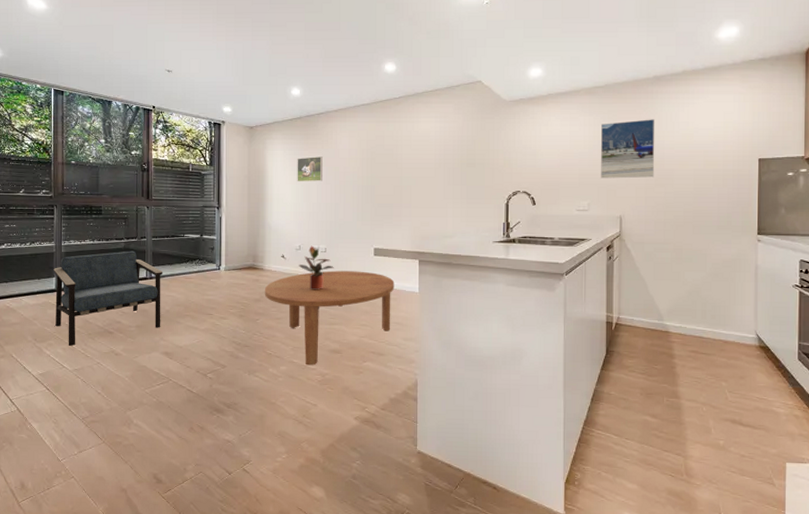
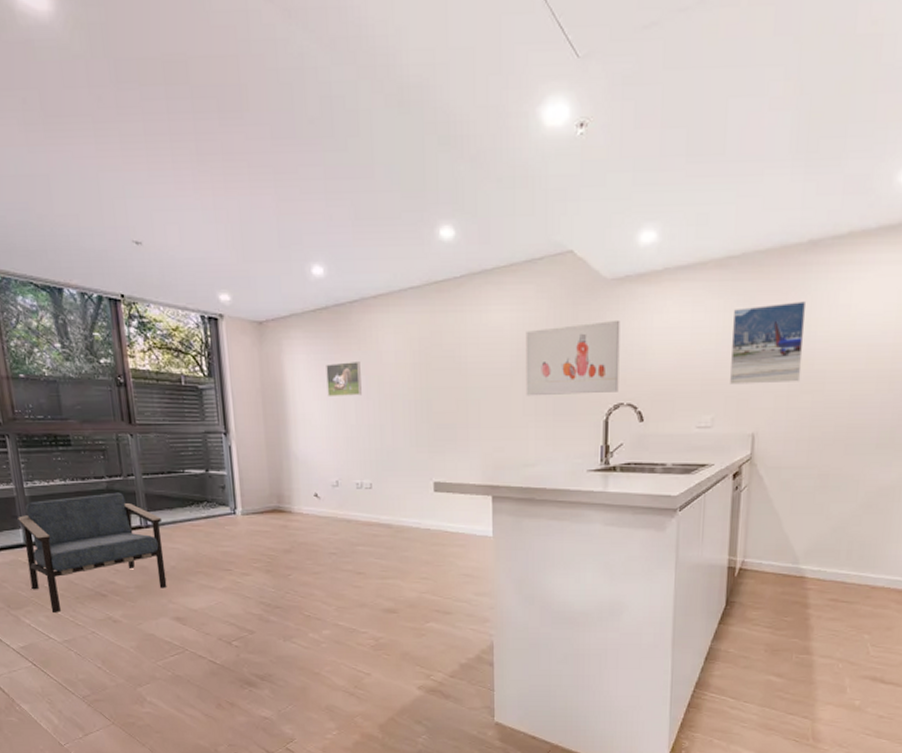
coffee table: present [264,270,395,366] -> none [295,512,462,628]
potted plant: present [299,245,334,289] -> none [337,480,383,536]
wall art: none [446,130,517,185] -> present [525,319,620,396]

